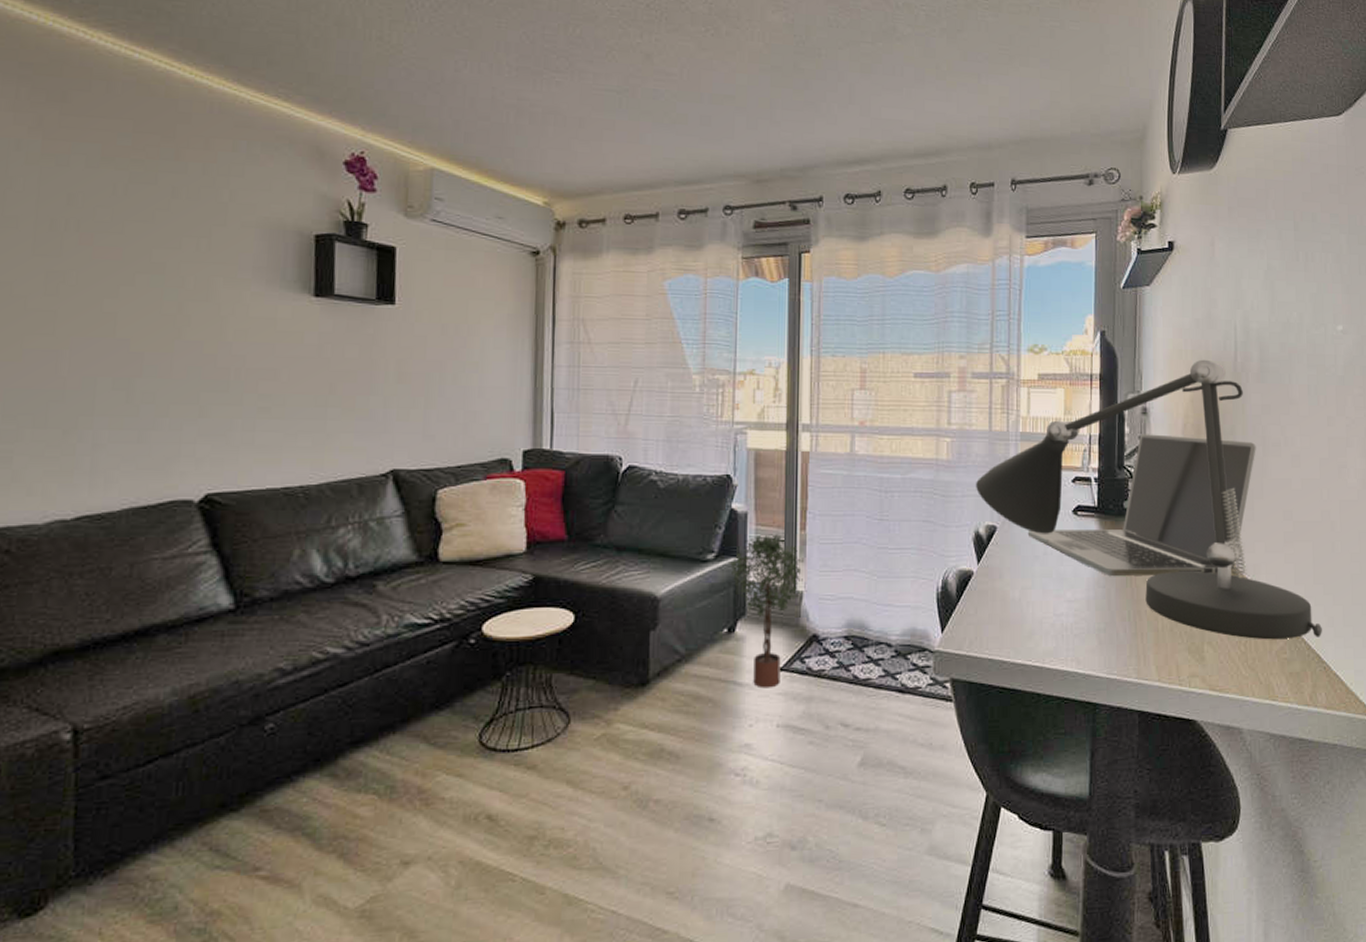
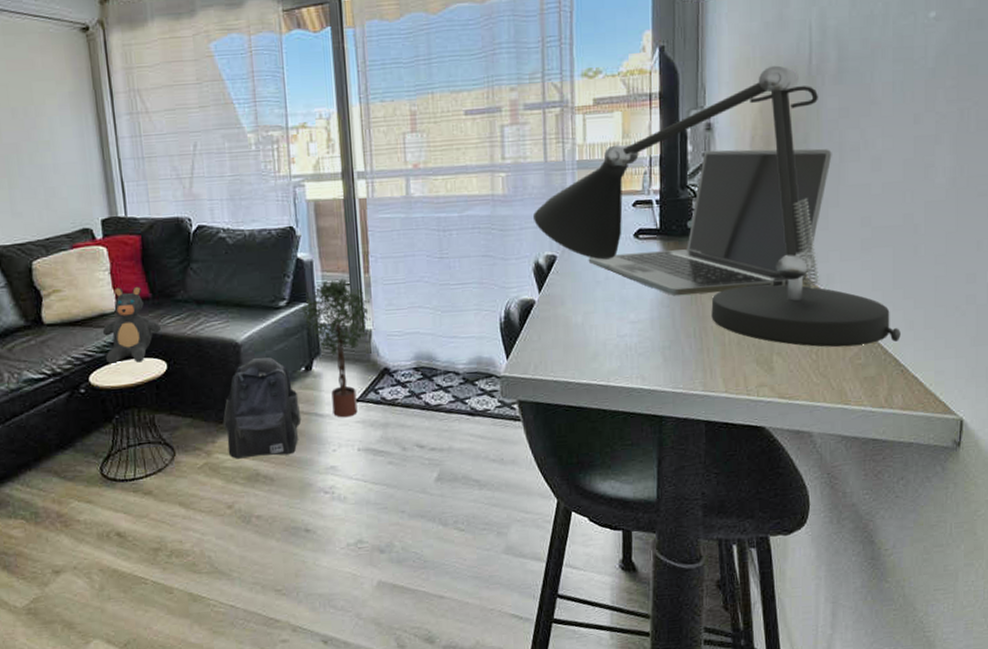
stuffed animal: none [505,526,574,612] -> present [102,286,162,364]
backpack: none [629,614,718,731] -> present [222,357,302,459]

